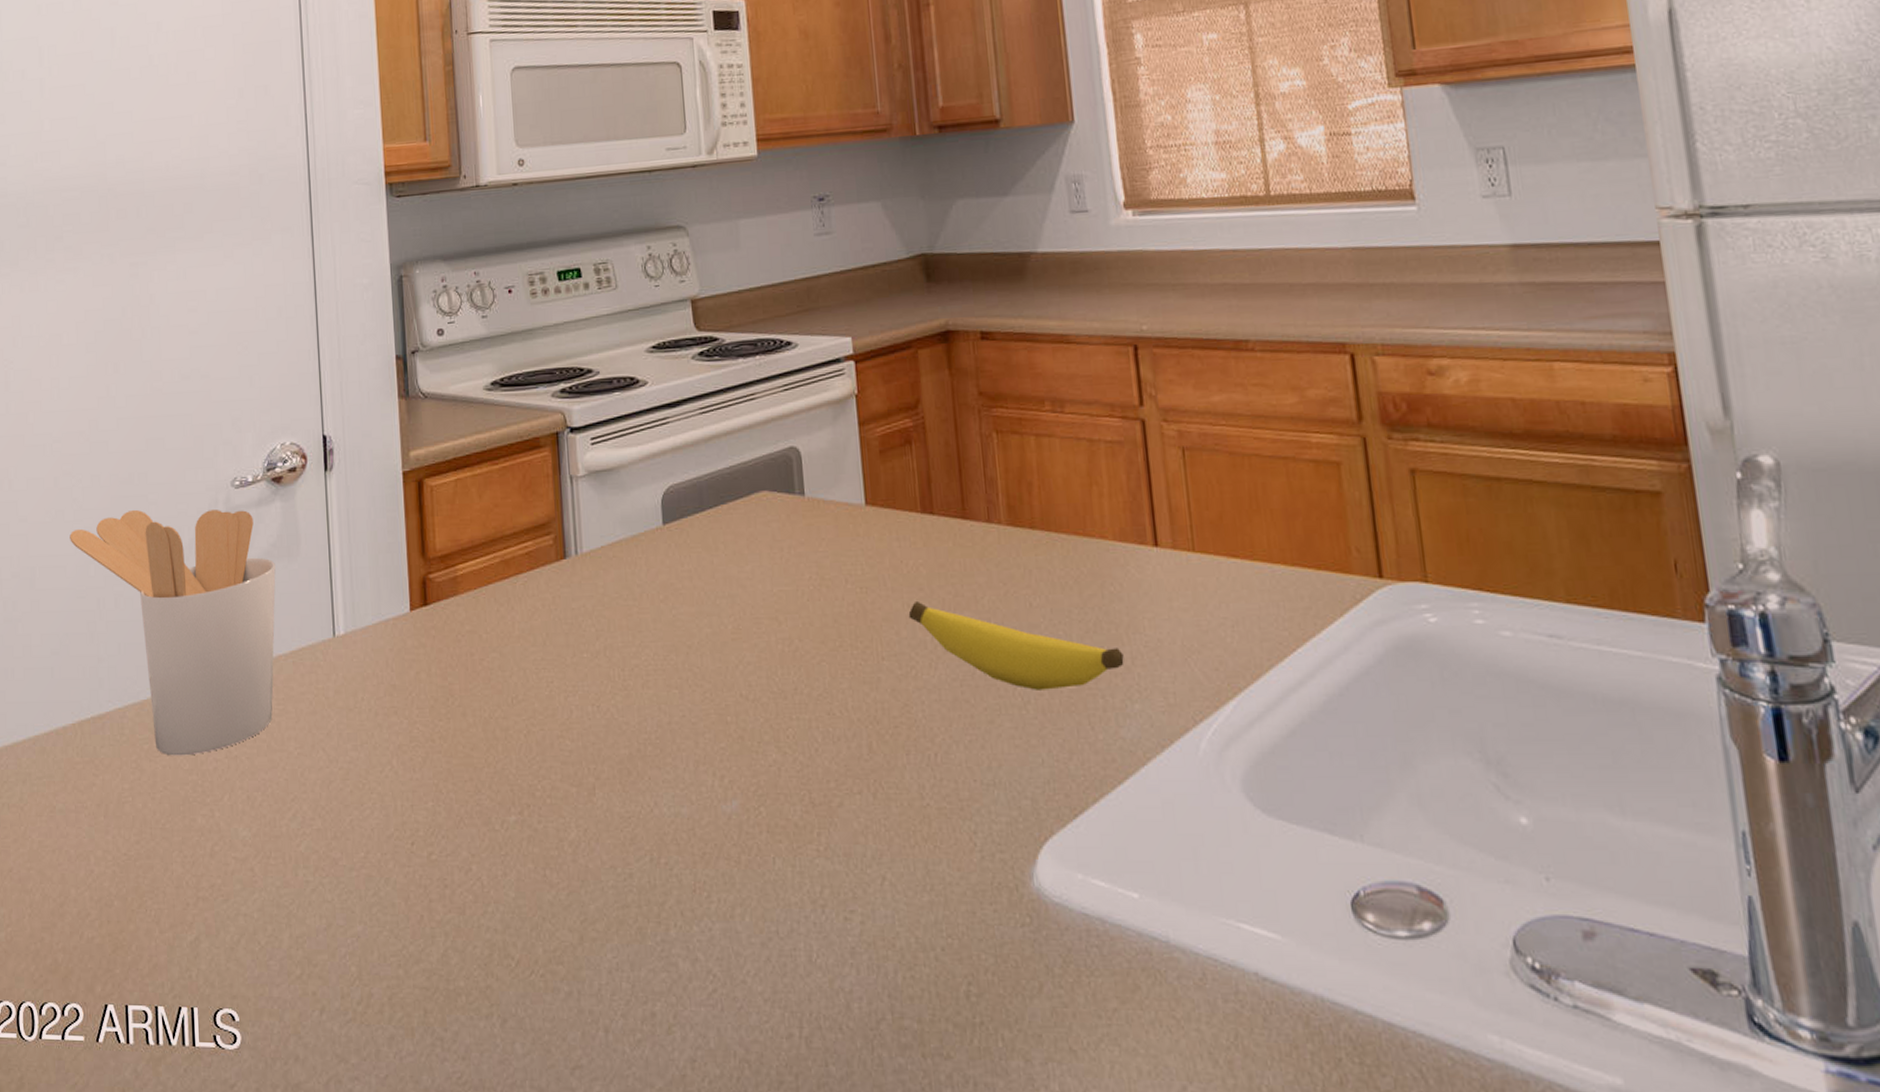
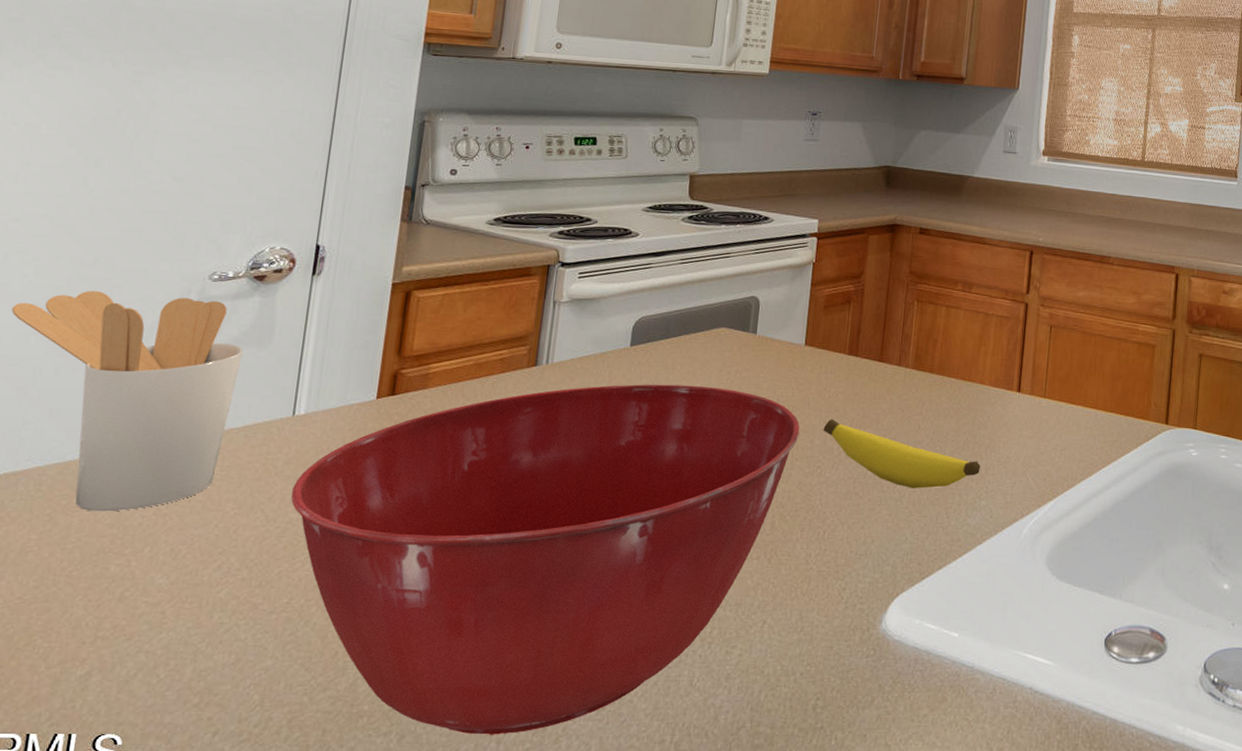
mixing bowl: none [346,569,881,1022] -> present [290,384,800,735]

